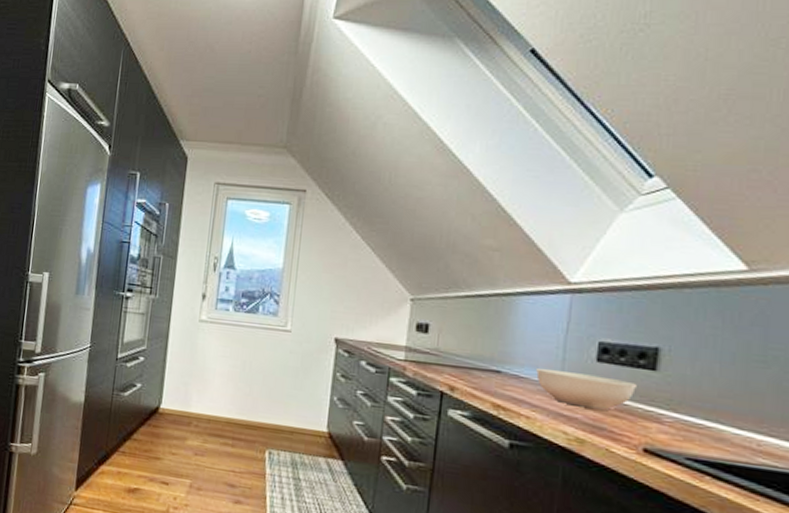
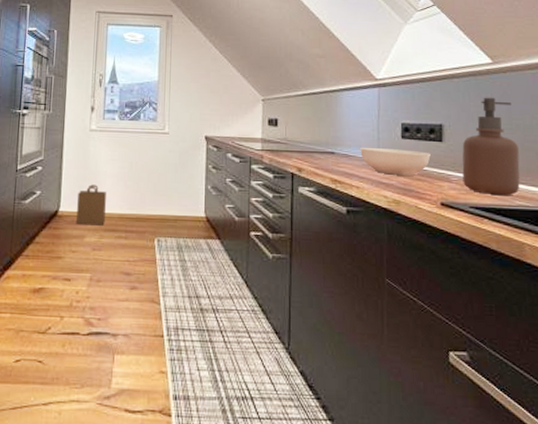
shopping bag: none [178,382,214,429] -> present [76,184,106,226]
soap dispenser: none [680,316,774,450] -> present [462,97,520,196]

